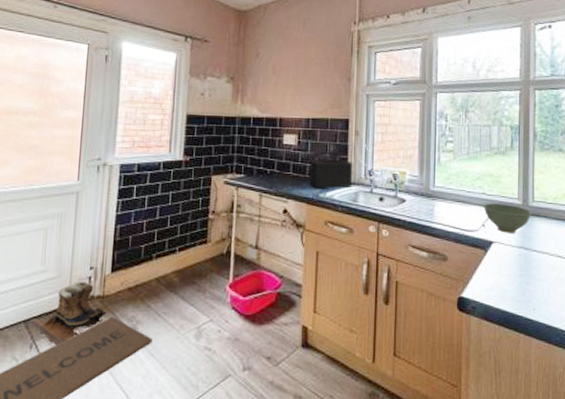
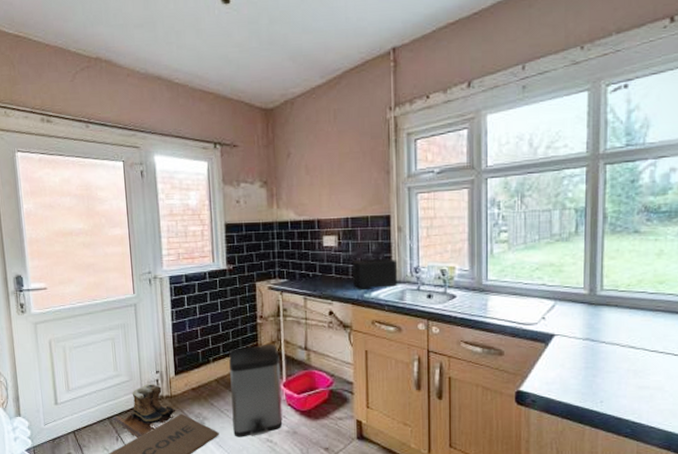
pedal bin: none [169,241,229,345] -> present [229,344,283,437]
bowl: present [484,203,532,233] -> none [543,294,600,325]

